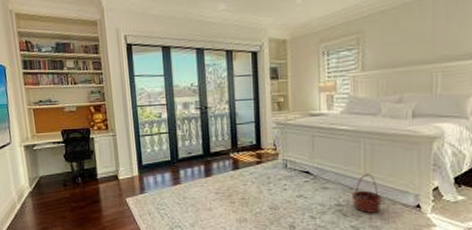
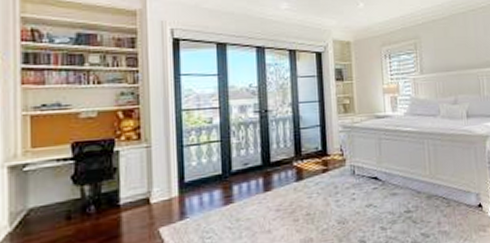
basket: present [351,173,382,213] -> none [419,175,448,218]

